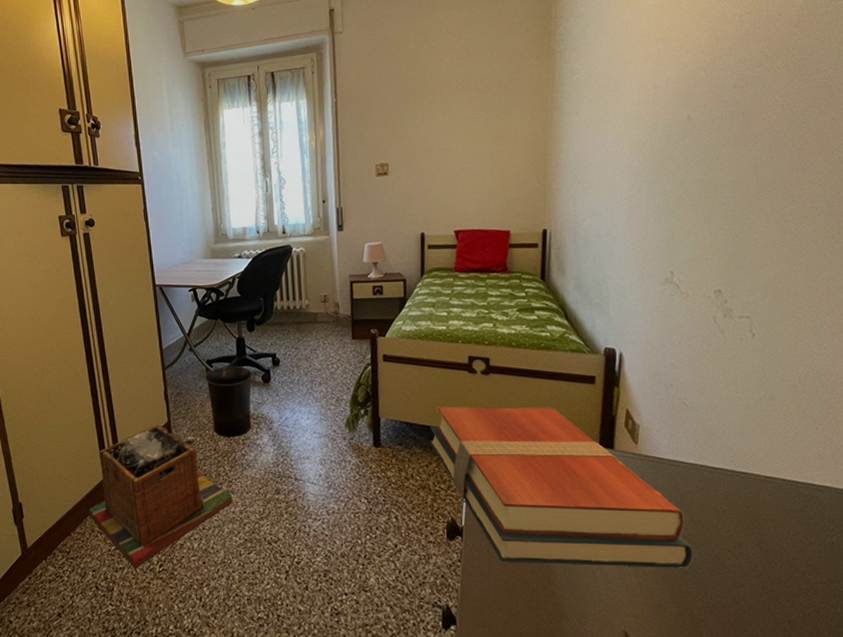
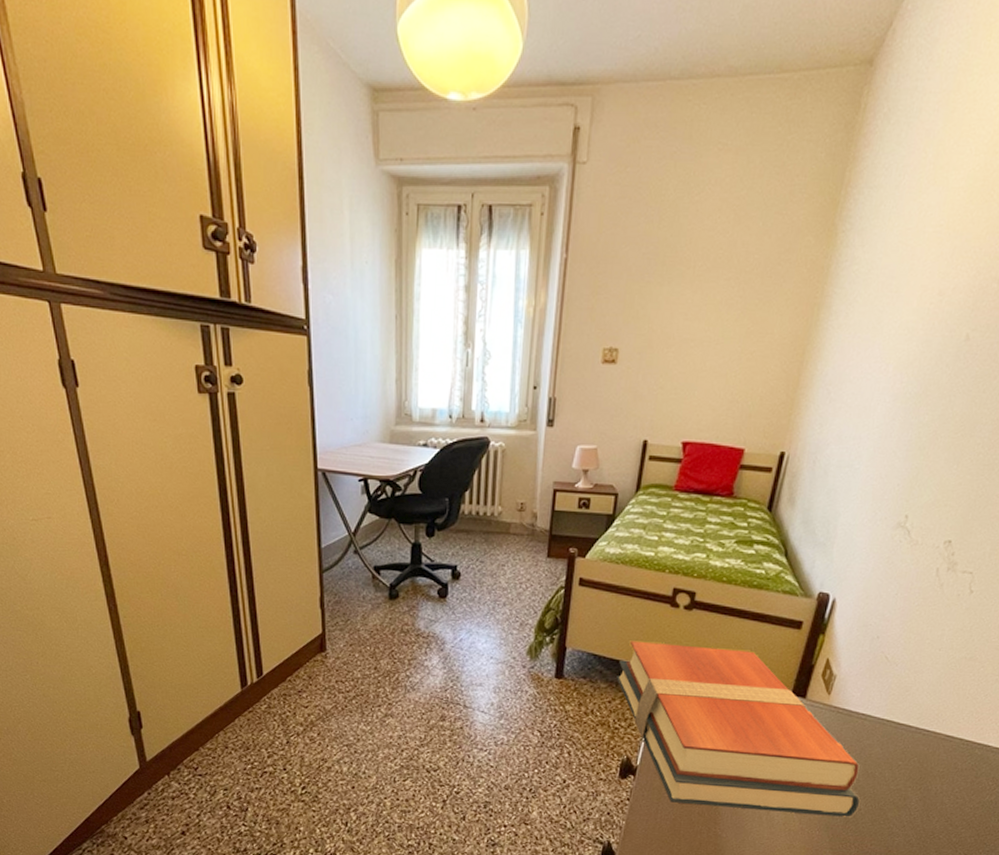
laundry basket: present [88,424,233,568] -> none [221,635,392,789]
waste bin: present [205,365,252,437] -> none [370,575,427,656]

